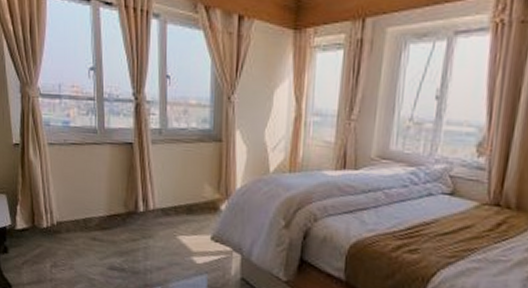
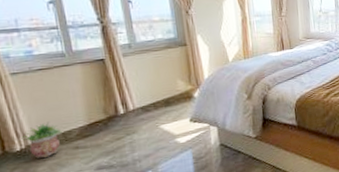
potted plant: none [48,203,84,242] -> present [21,121,63,158]

